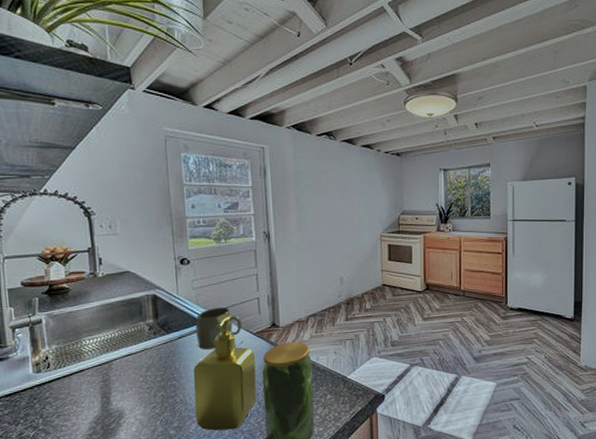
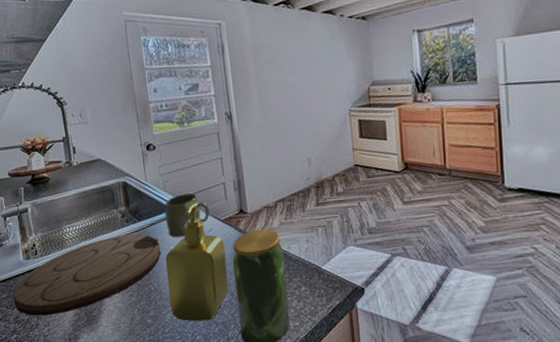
cutting board: none [18,346,189,432] -> present [13,234,161,316]

